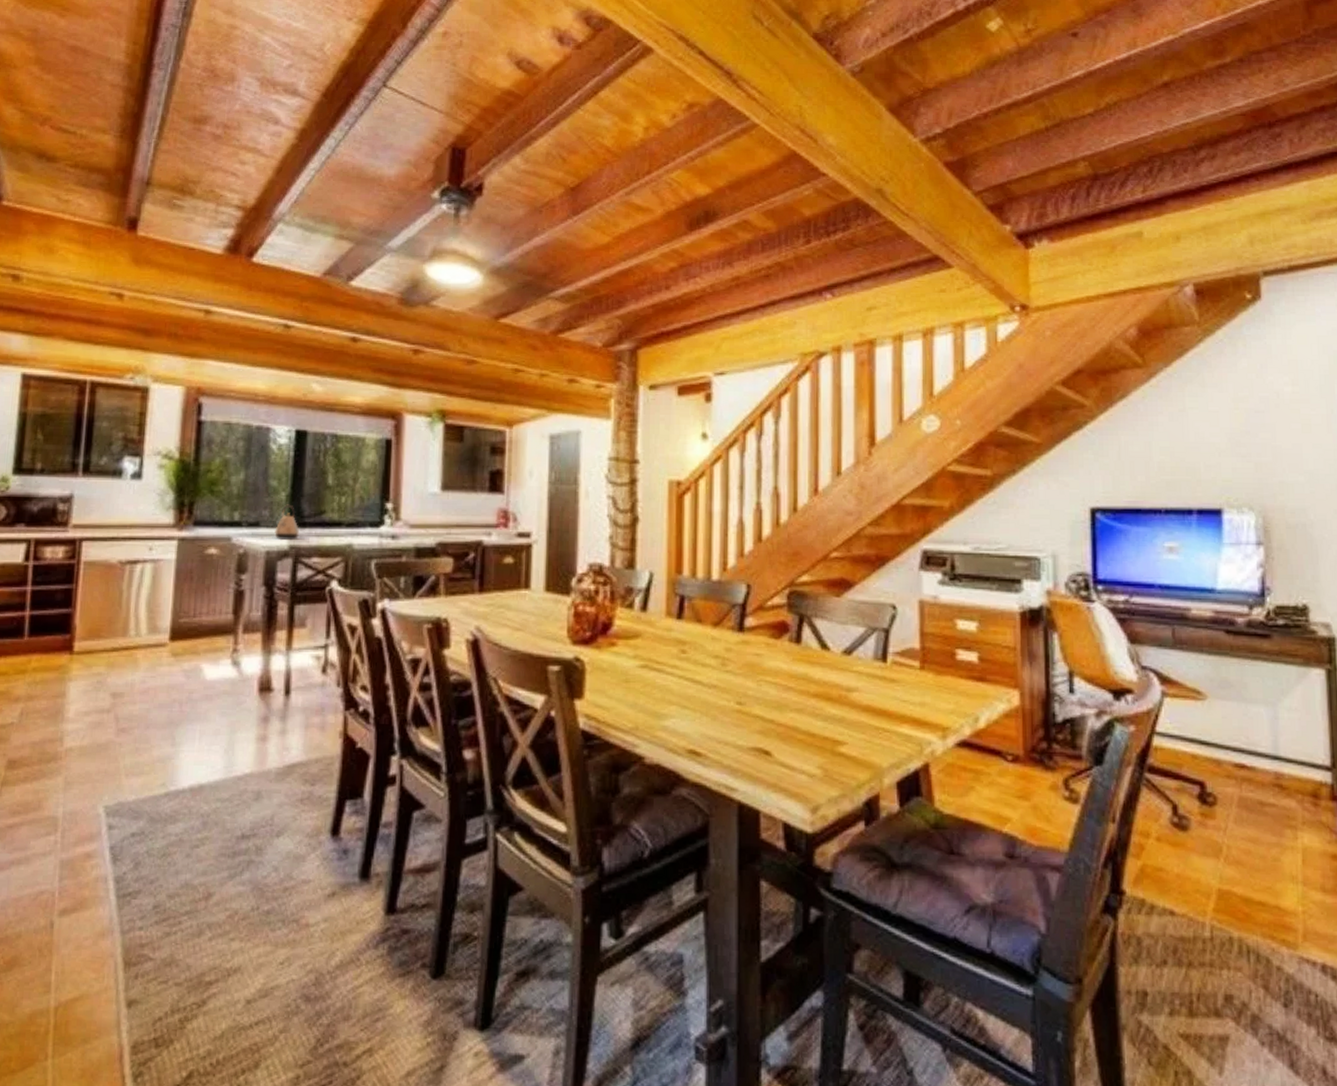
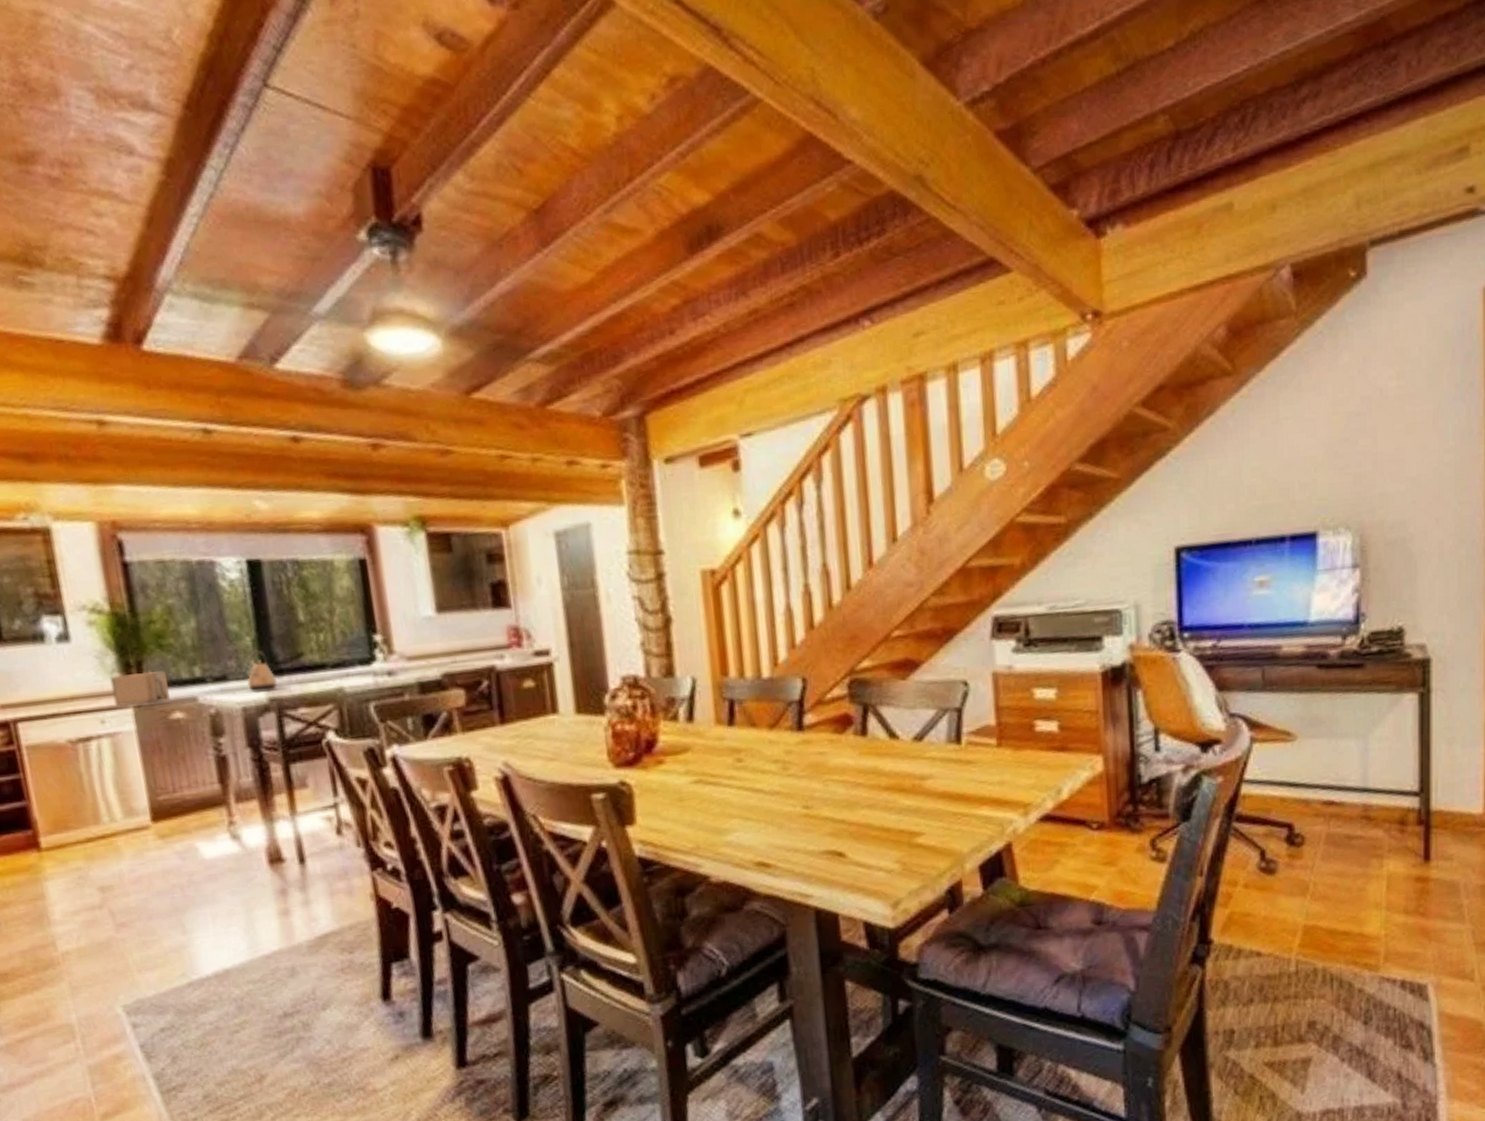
toaster: none [164,511,211,539] -> present [109,671,170,707]

